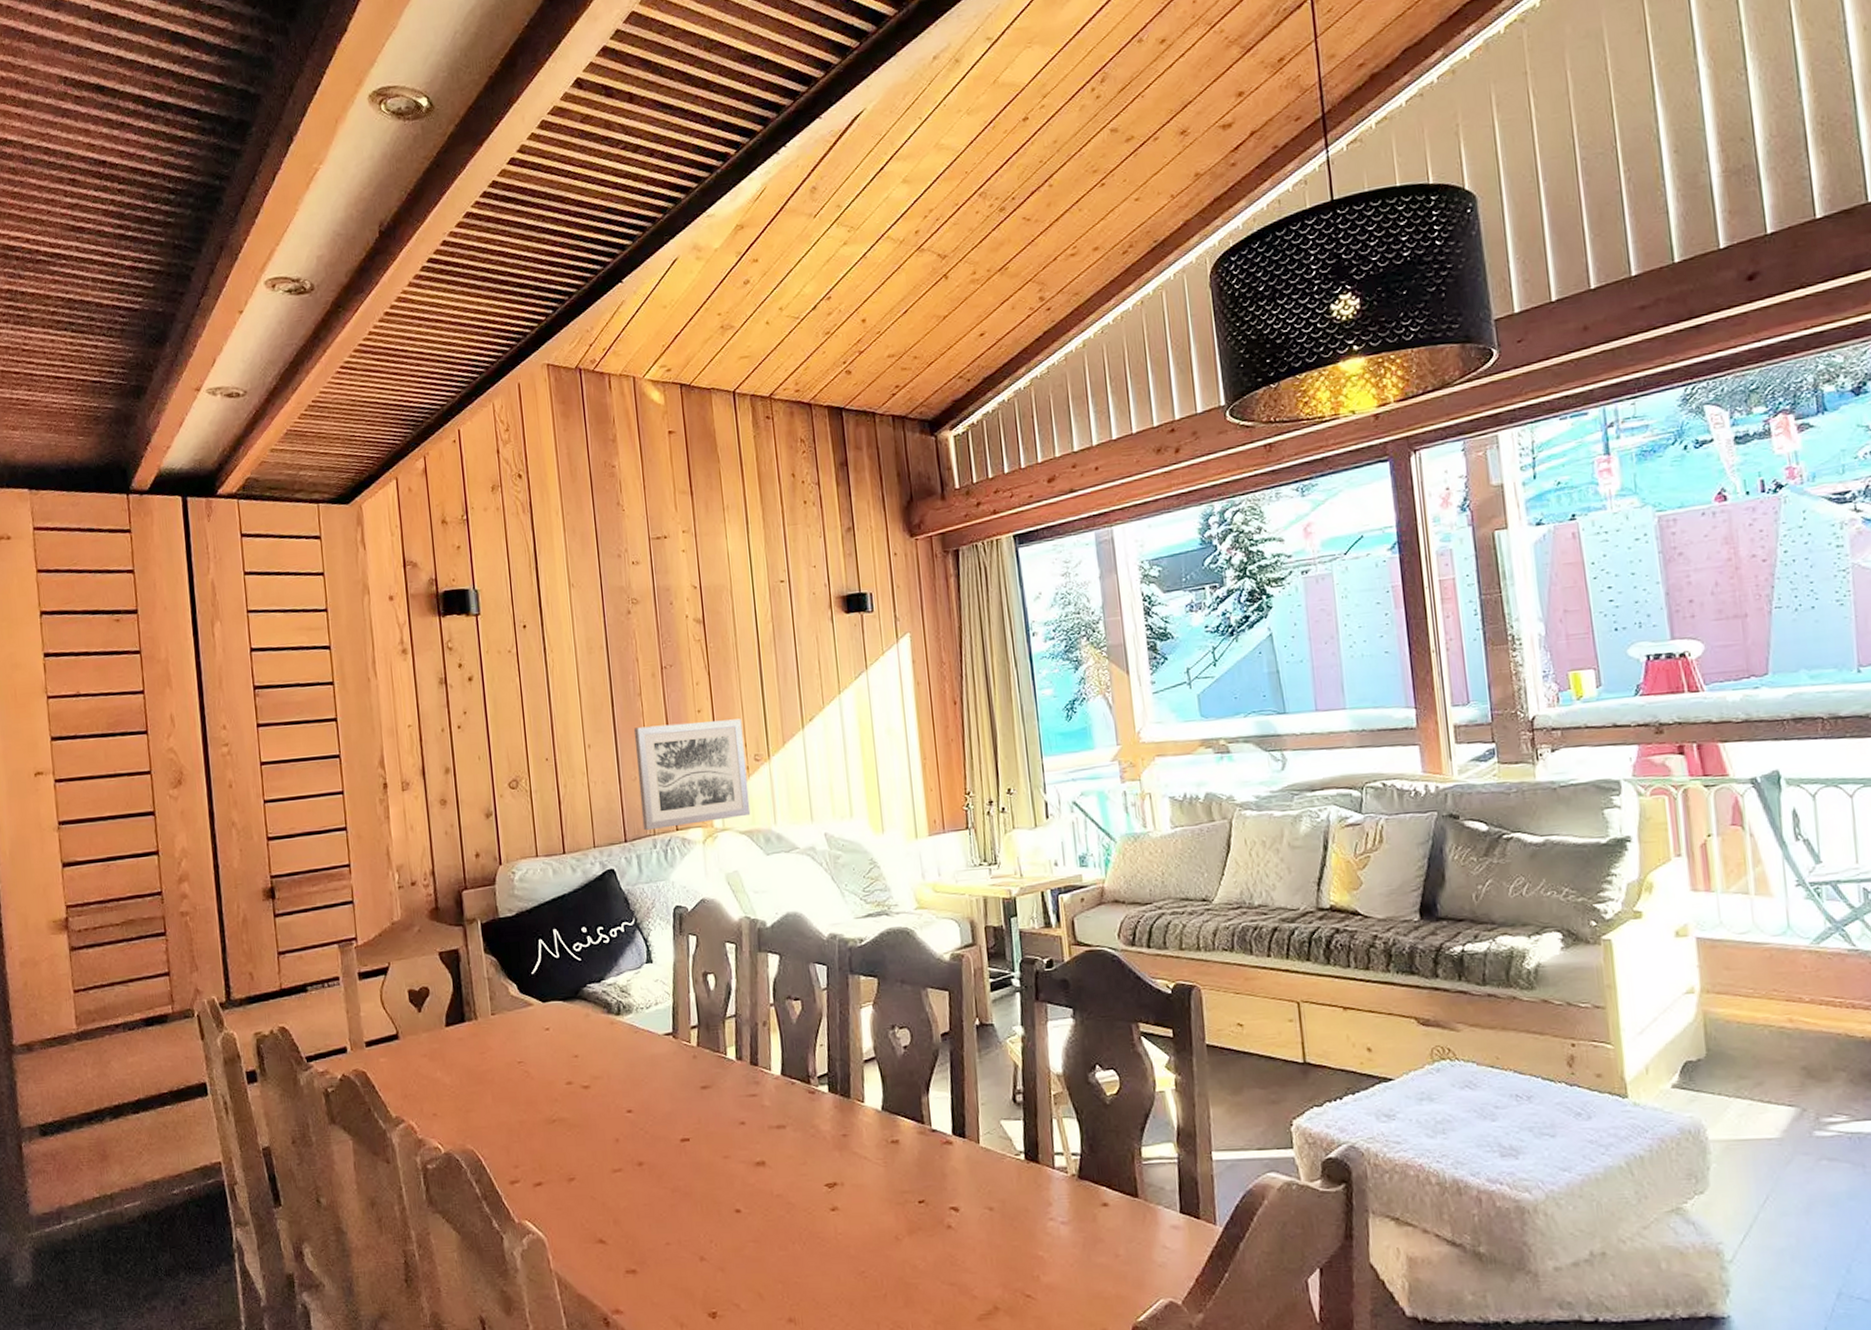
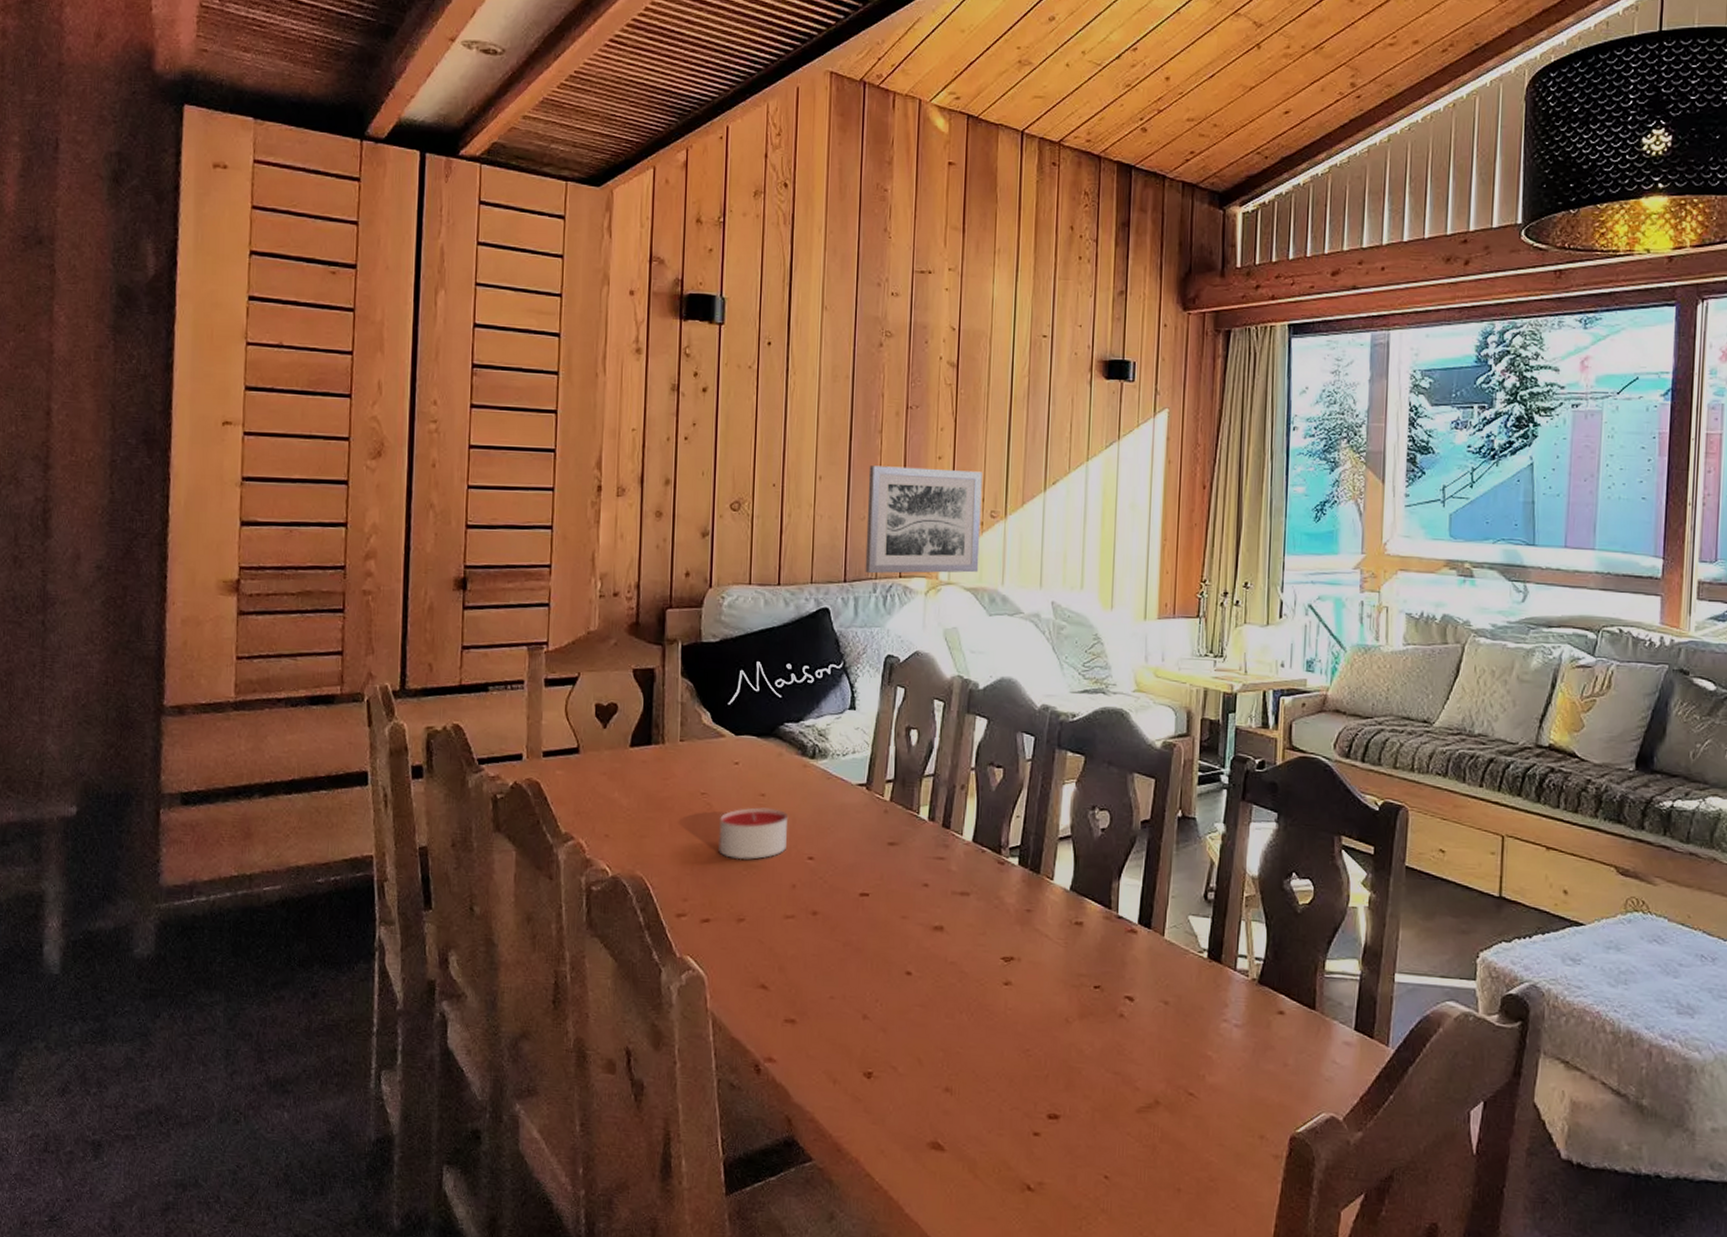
candle: none [538,1068,605,1122] -> present [719,807,789,860]

